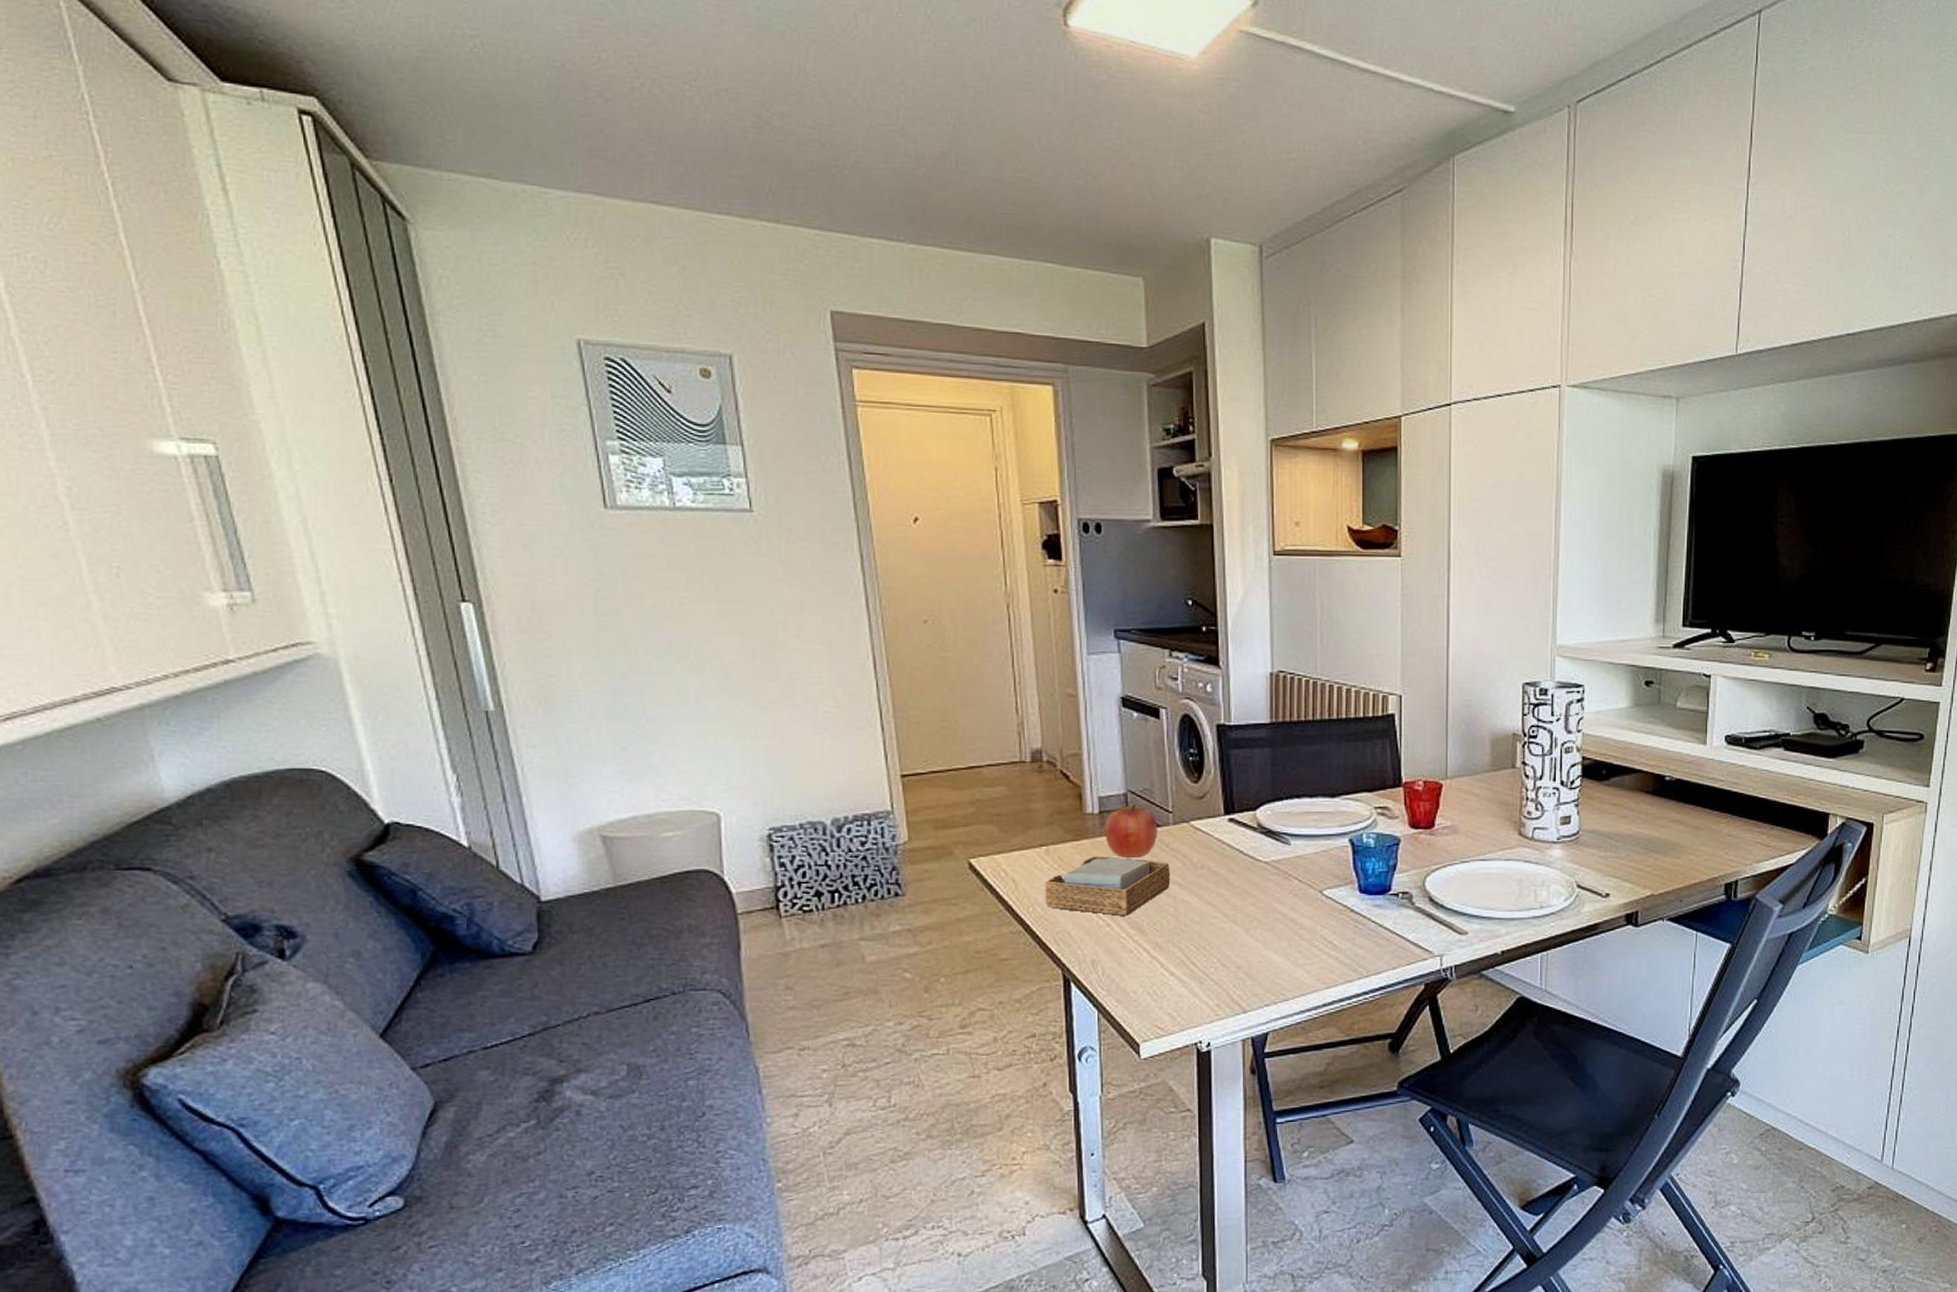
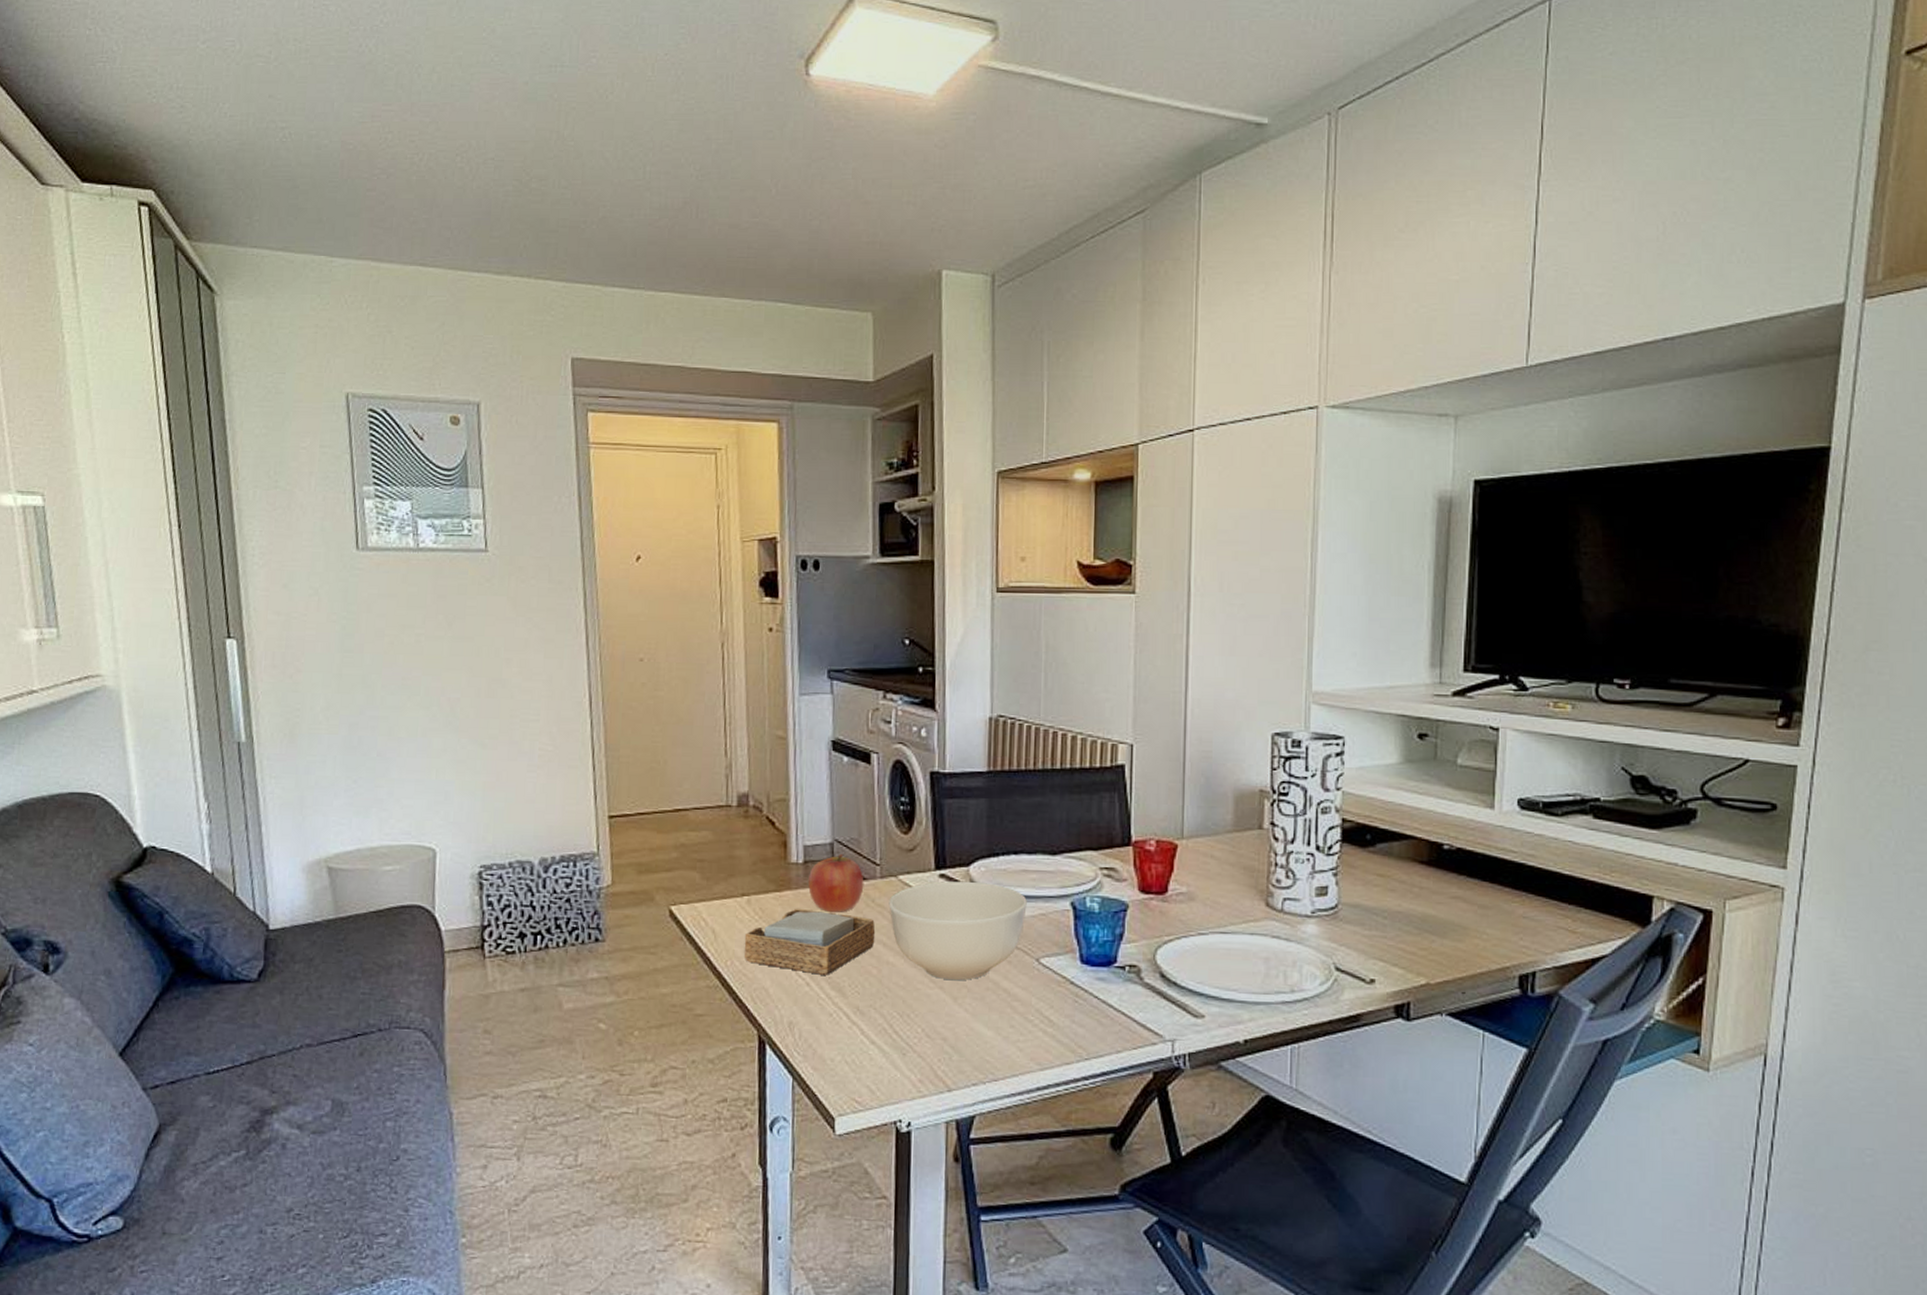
bowl: none [1182,824,1310,914] -> present [889,881,1027,981]

